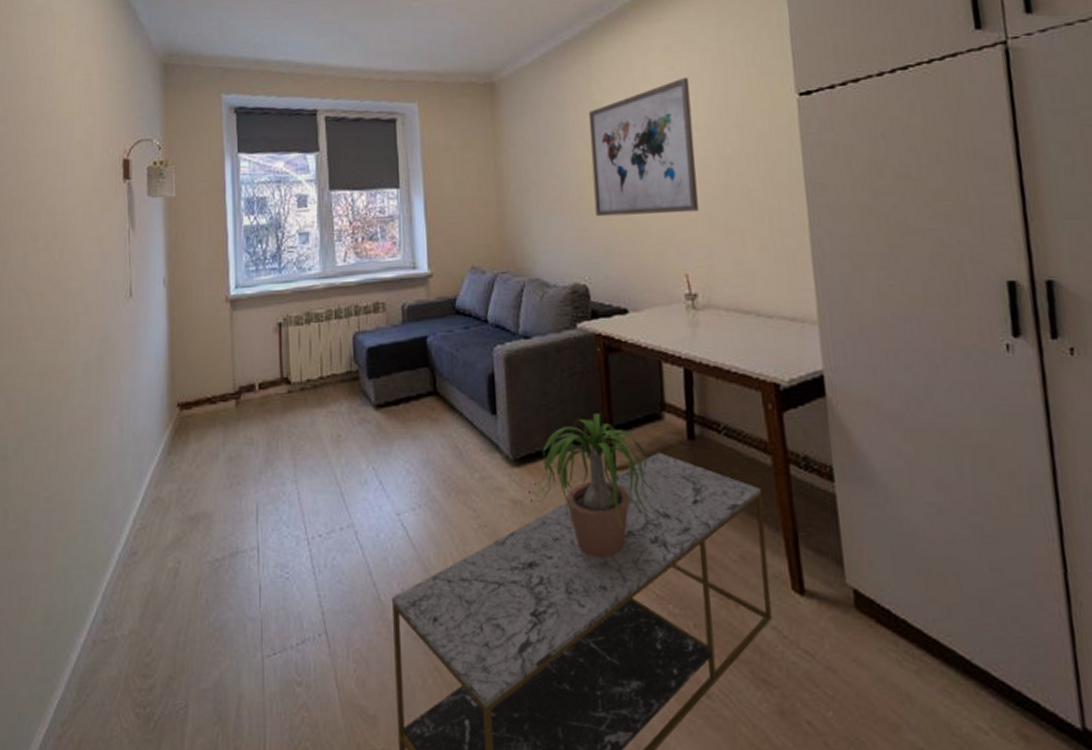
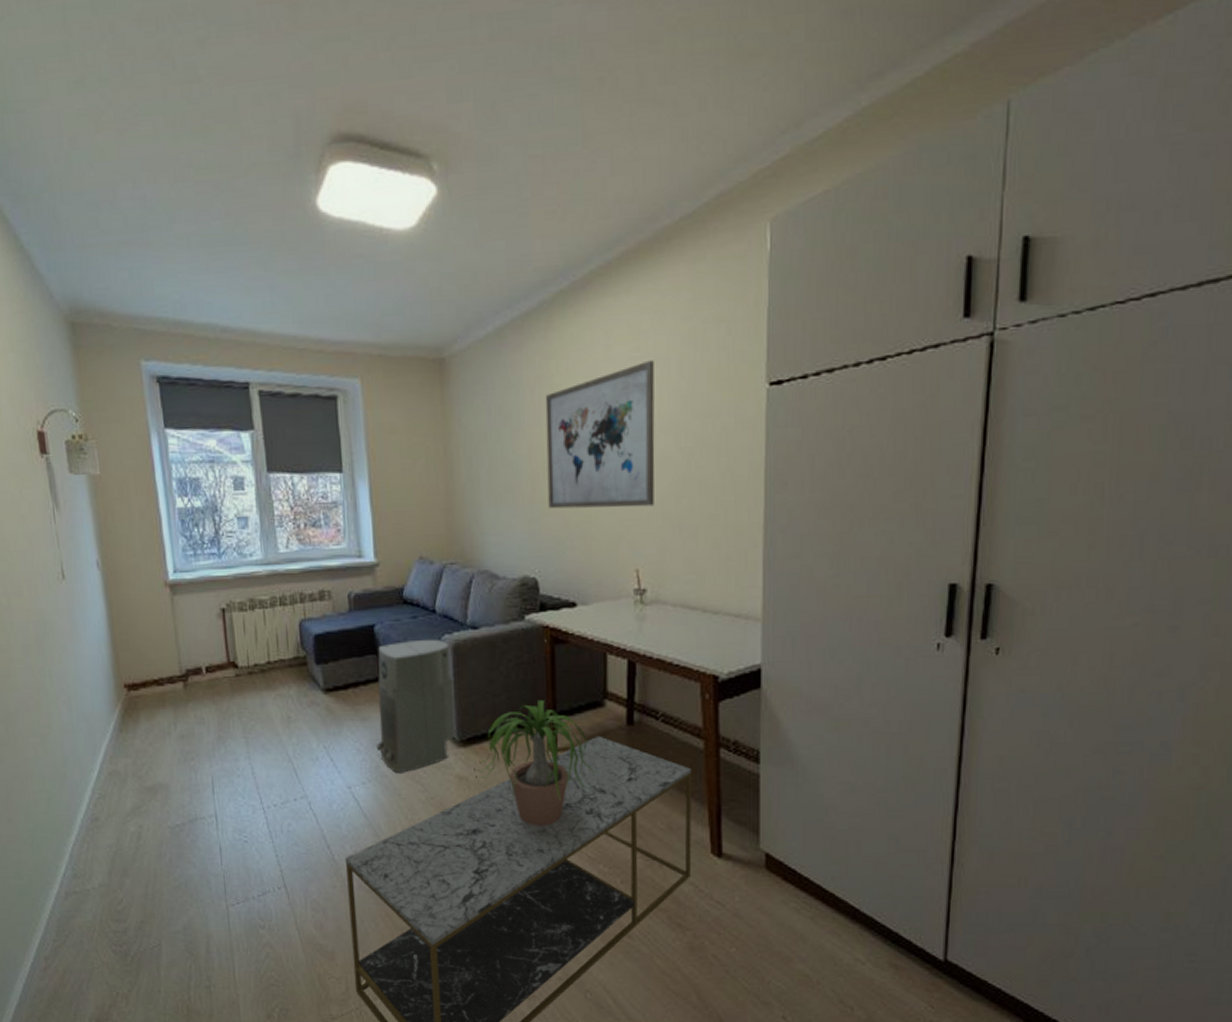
air purifier: none [427,349,508,497] -> present [376,639,455,773]

